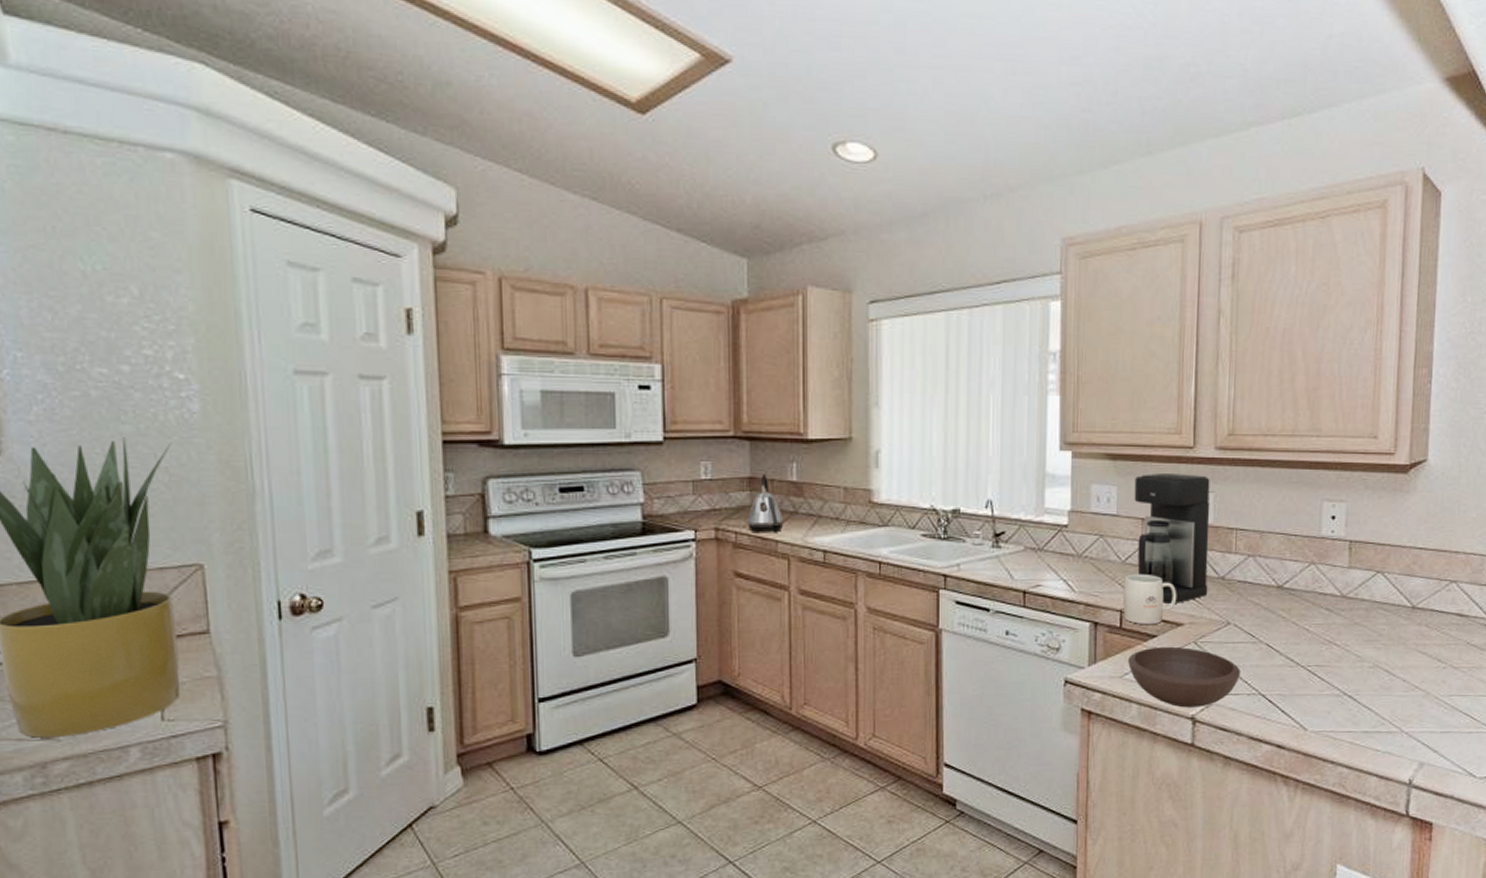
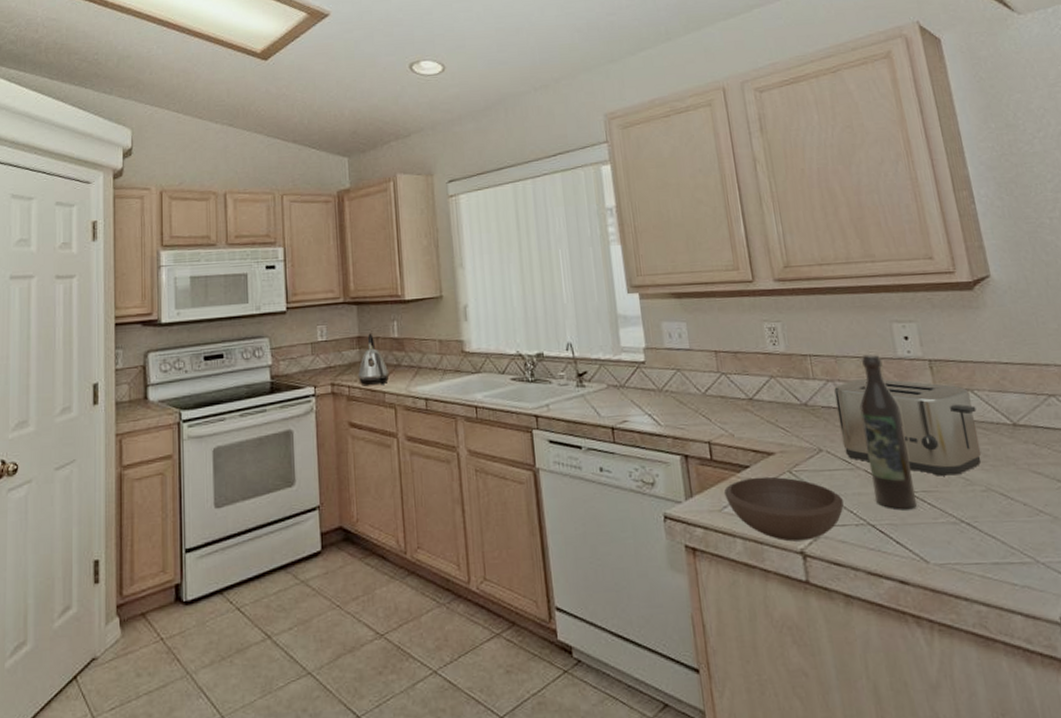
mug: present [1123,573,1177,625] -> none [707,404,763,456]
coffee maker: present [1134,474,1210,604] -> none [702,306,794,433]
toaster: none [1251,556,1383,652] -> present [834,379,982,476]
wine bottle: none [1270,532,1312,681] -> present [859,354,918,509]

